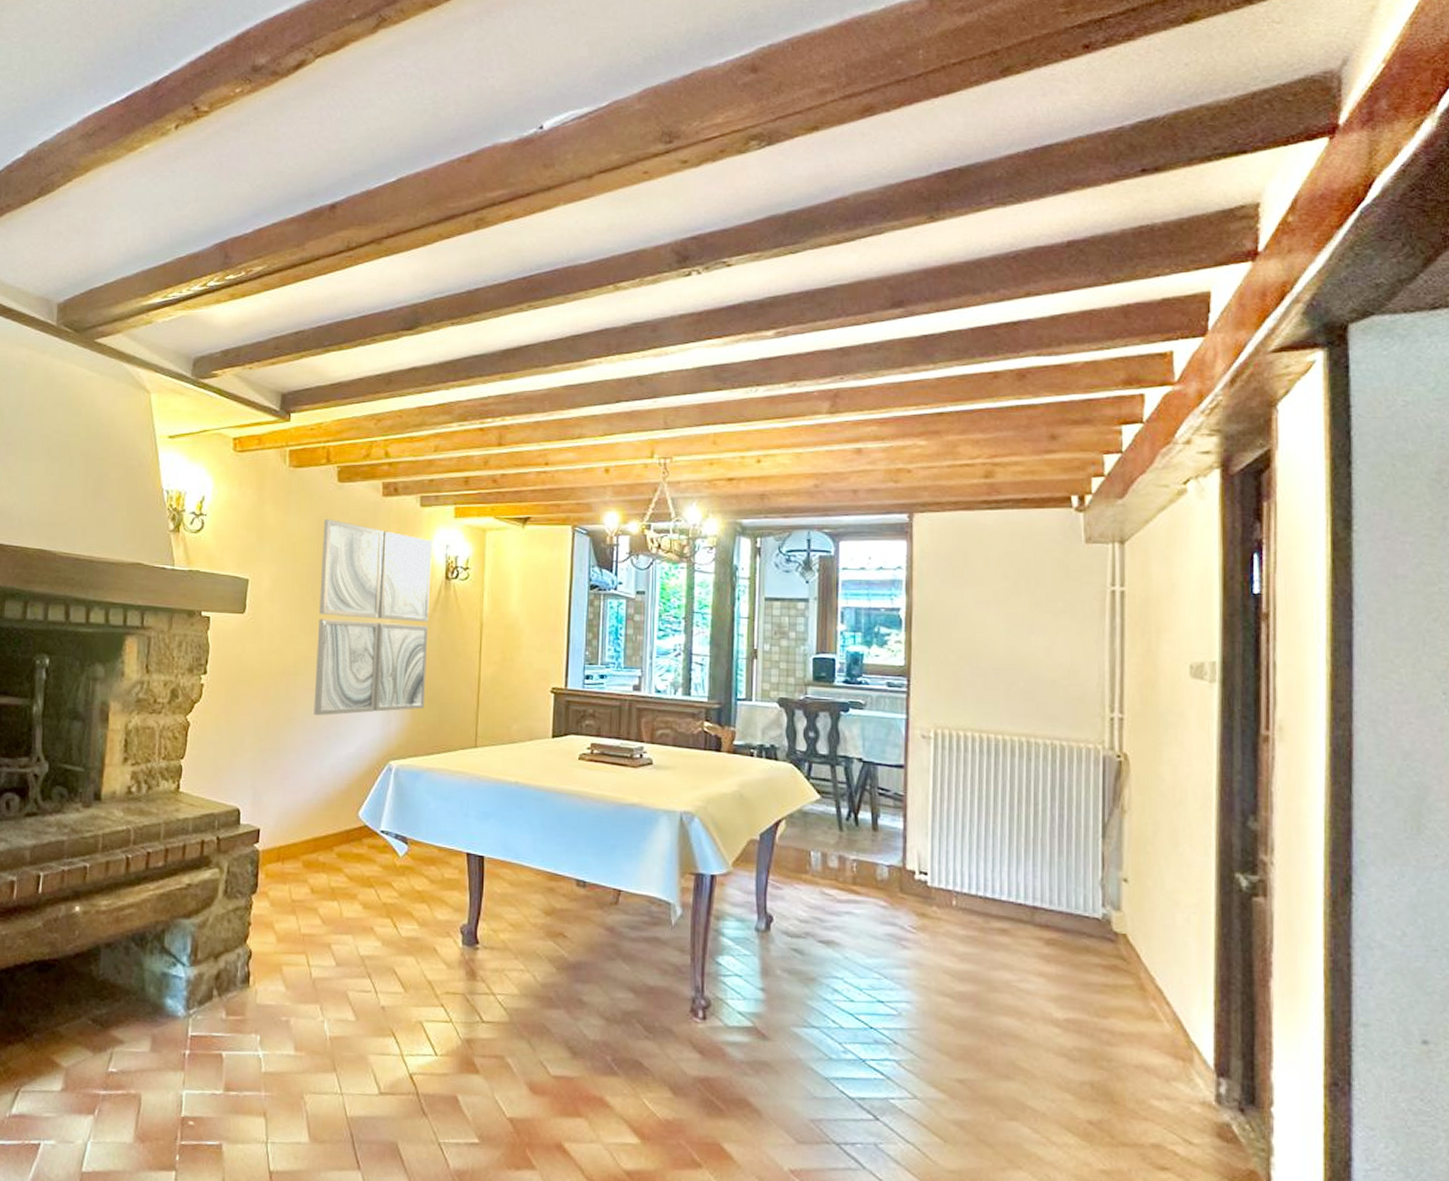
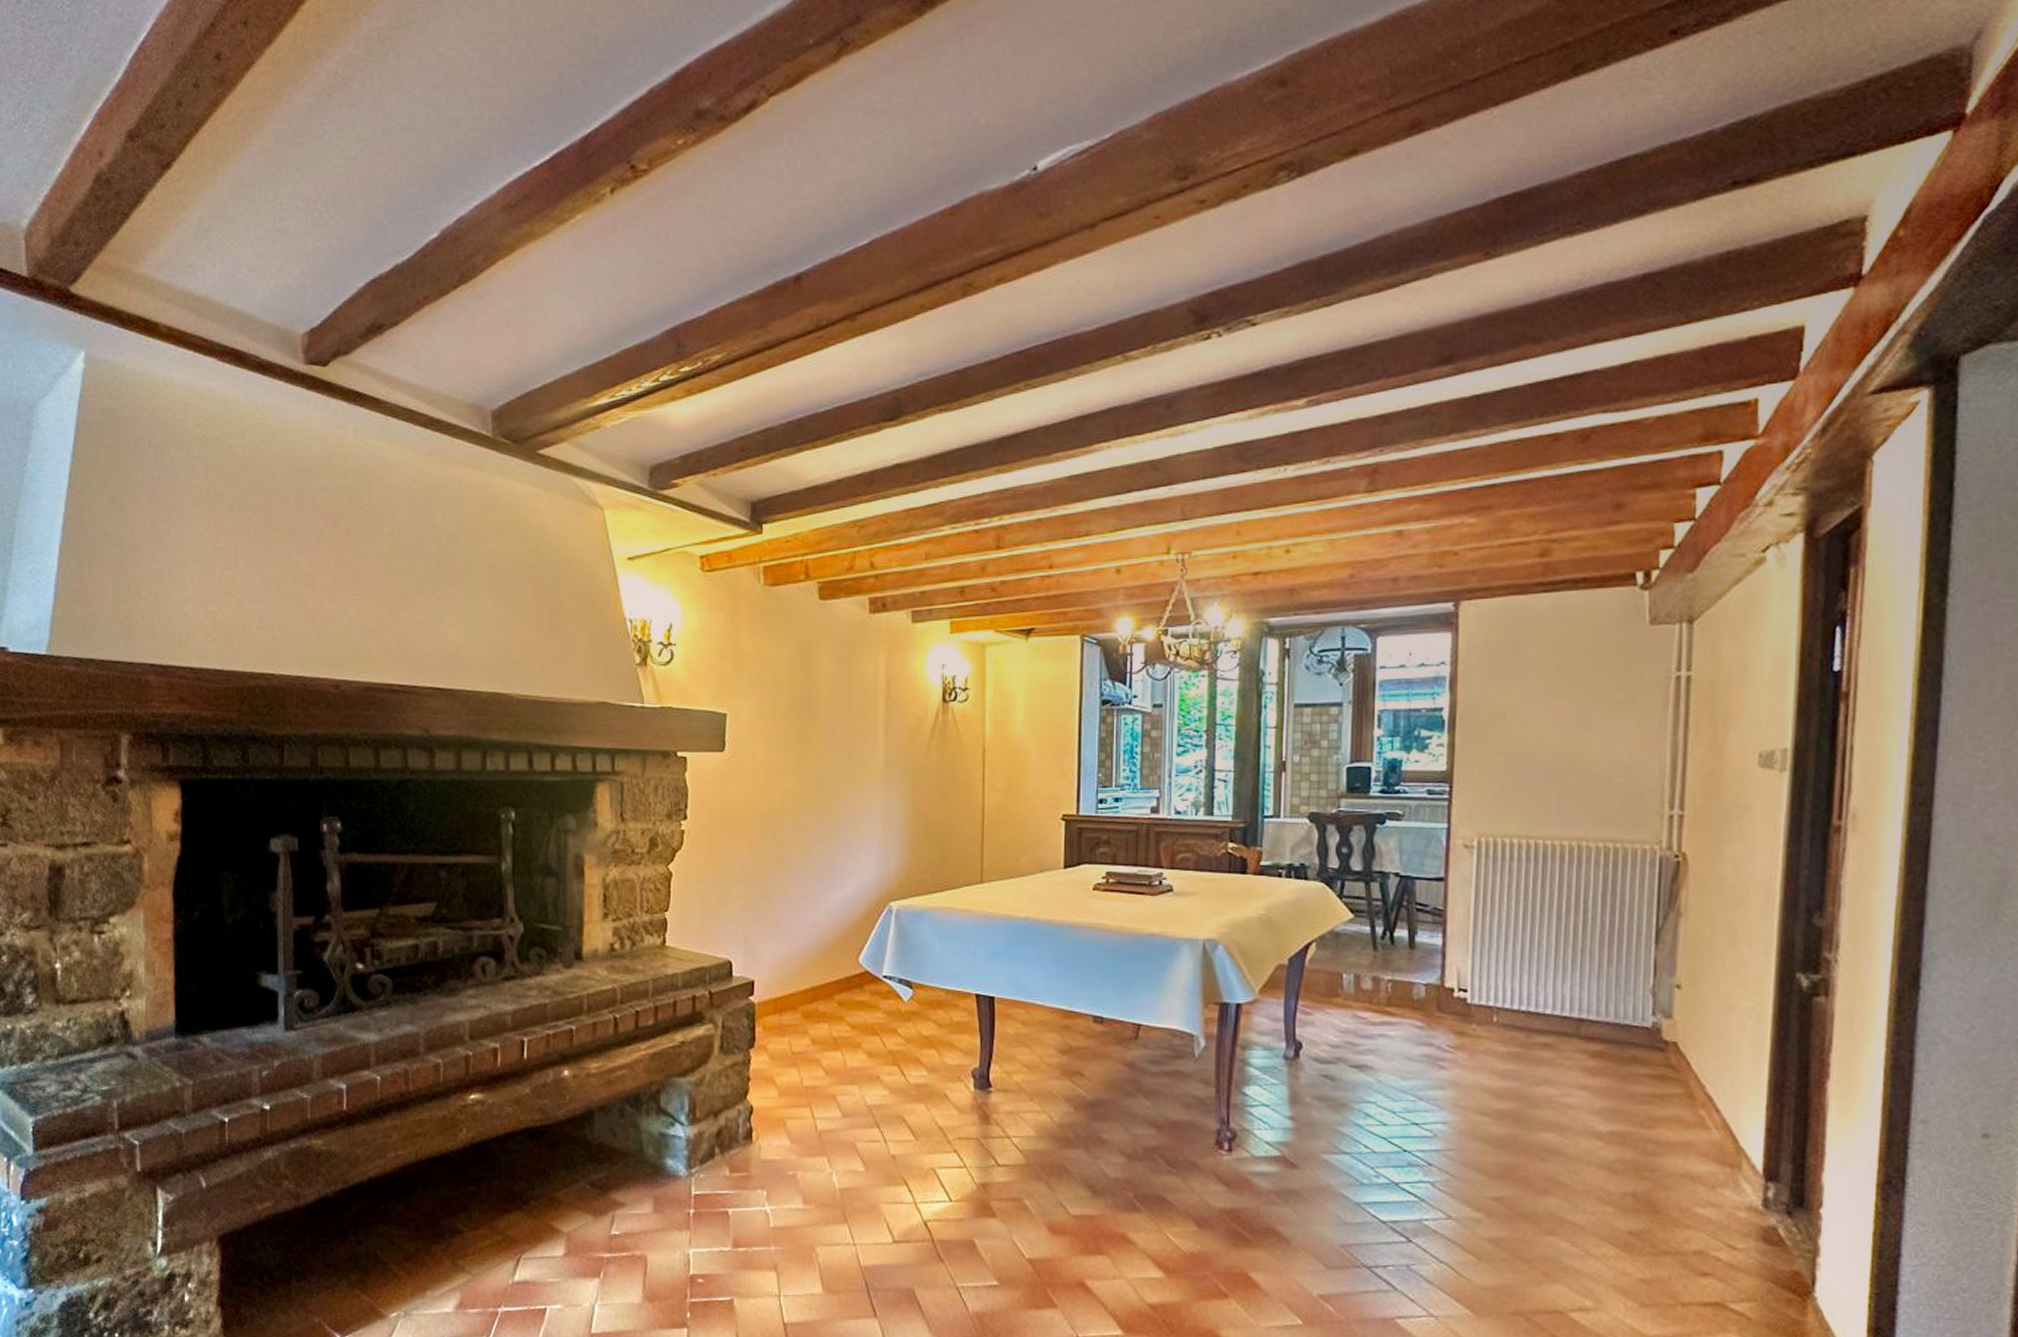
wall art: present [314,519,432,716] -> none [805,642,927,858]

